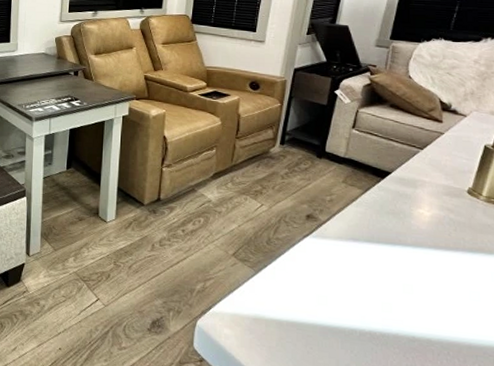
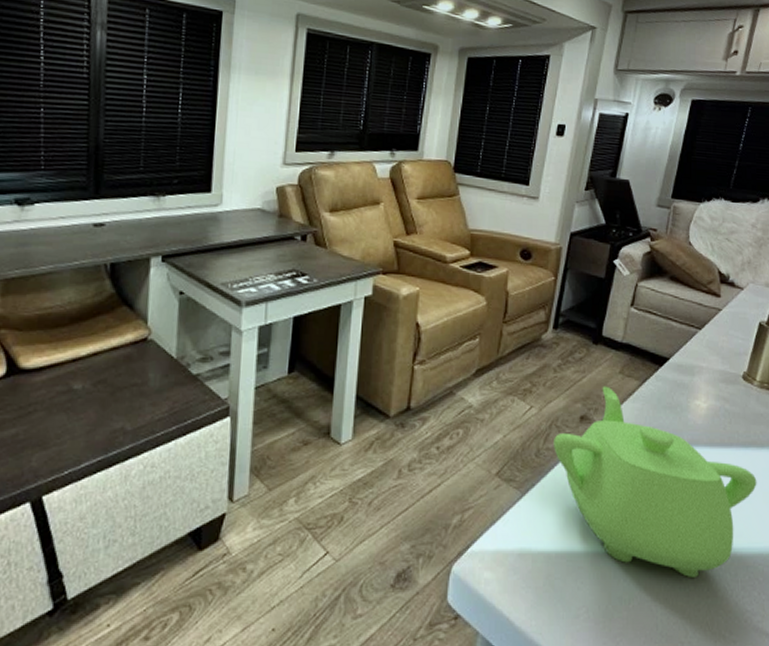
teapot: none [283,192,486,359] -> present [554,385,757,579]

